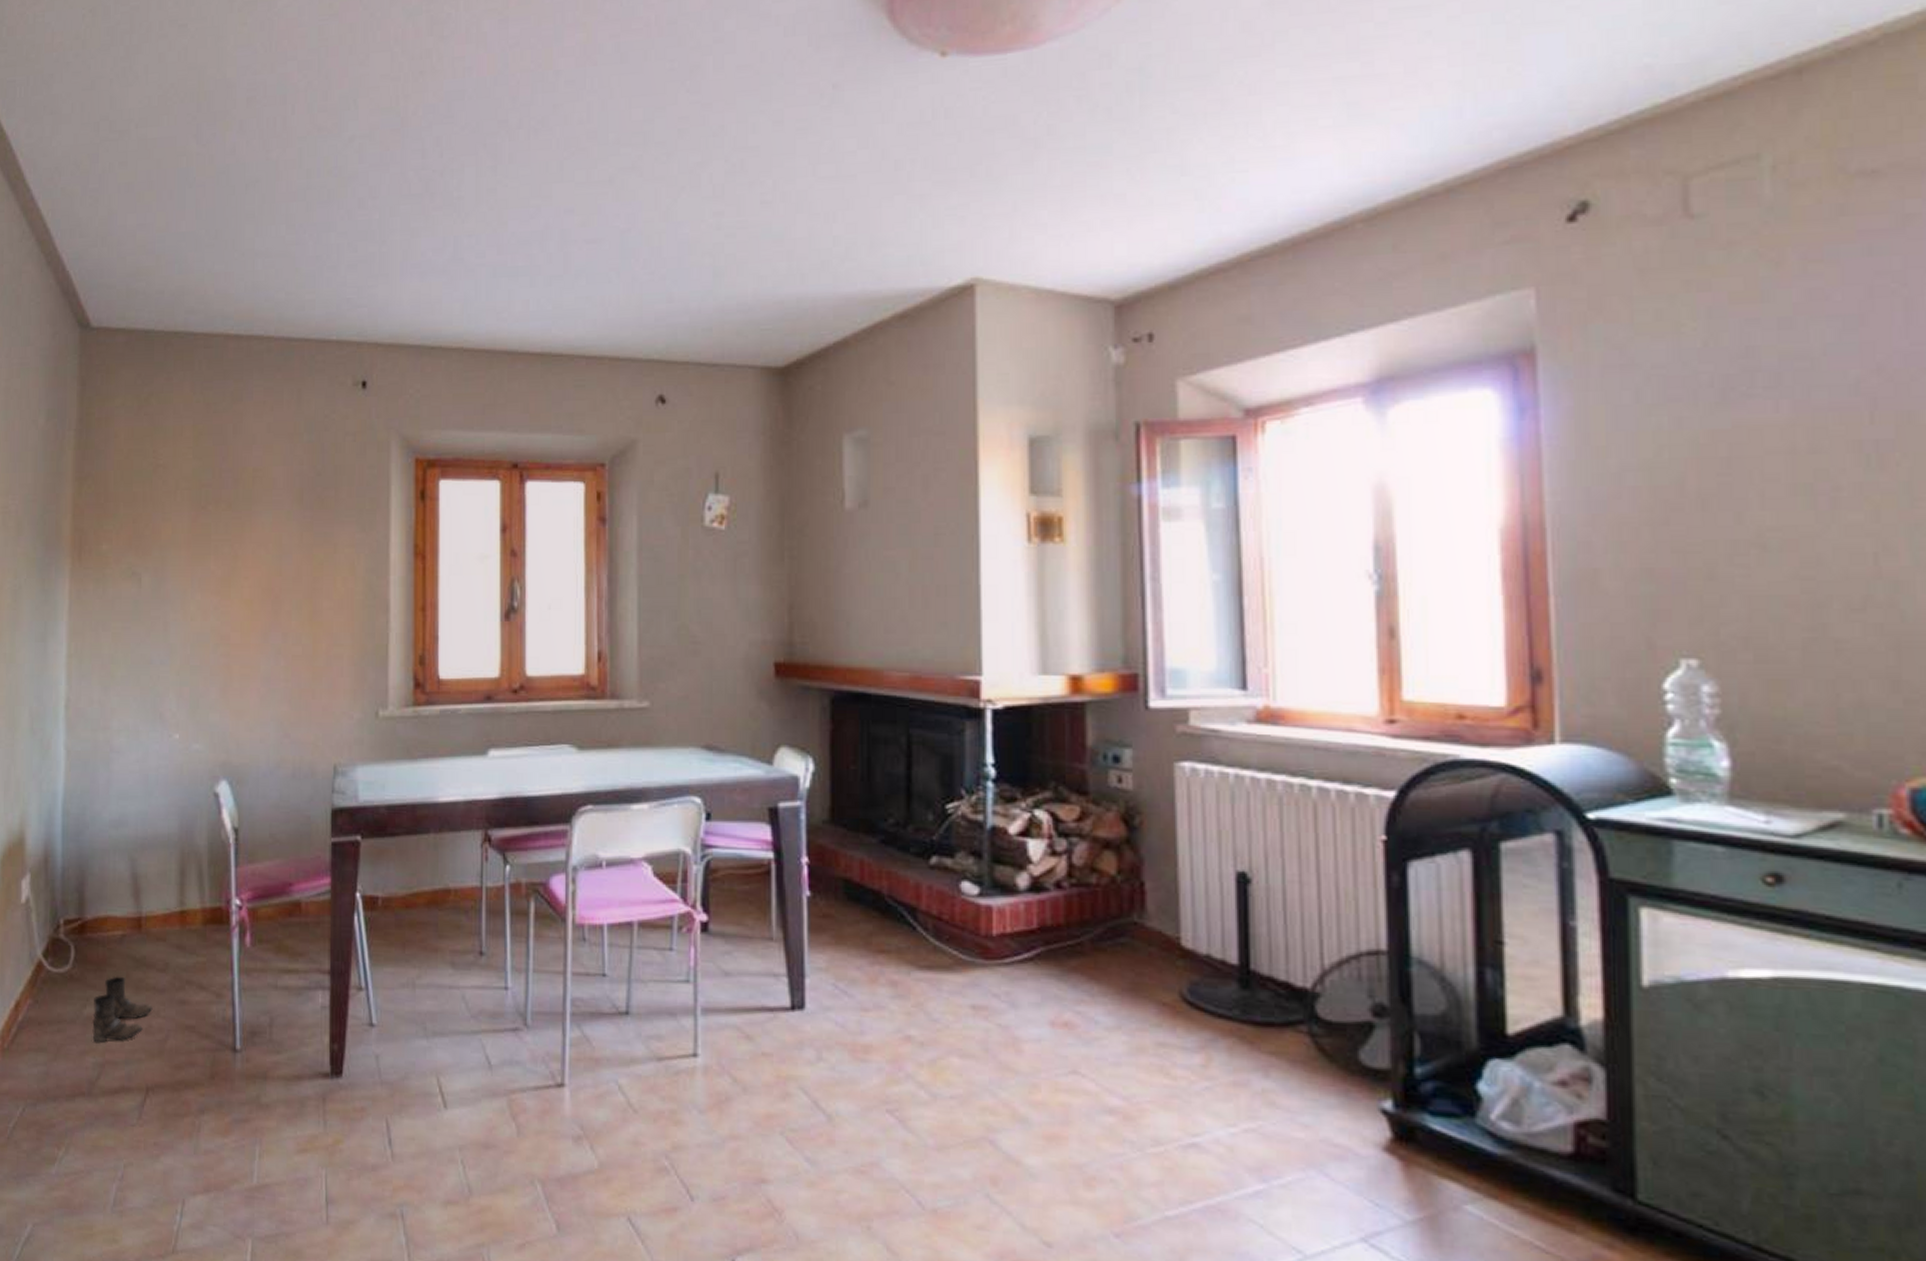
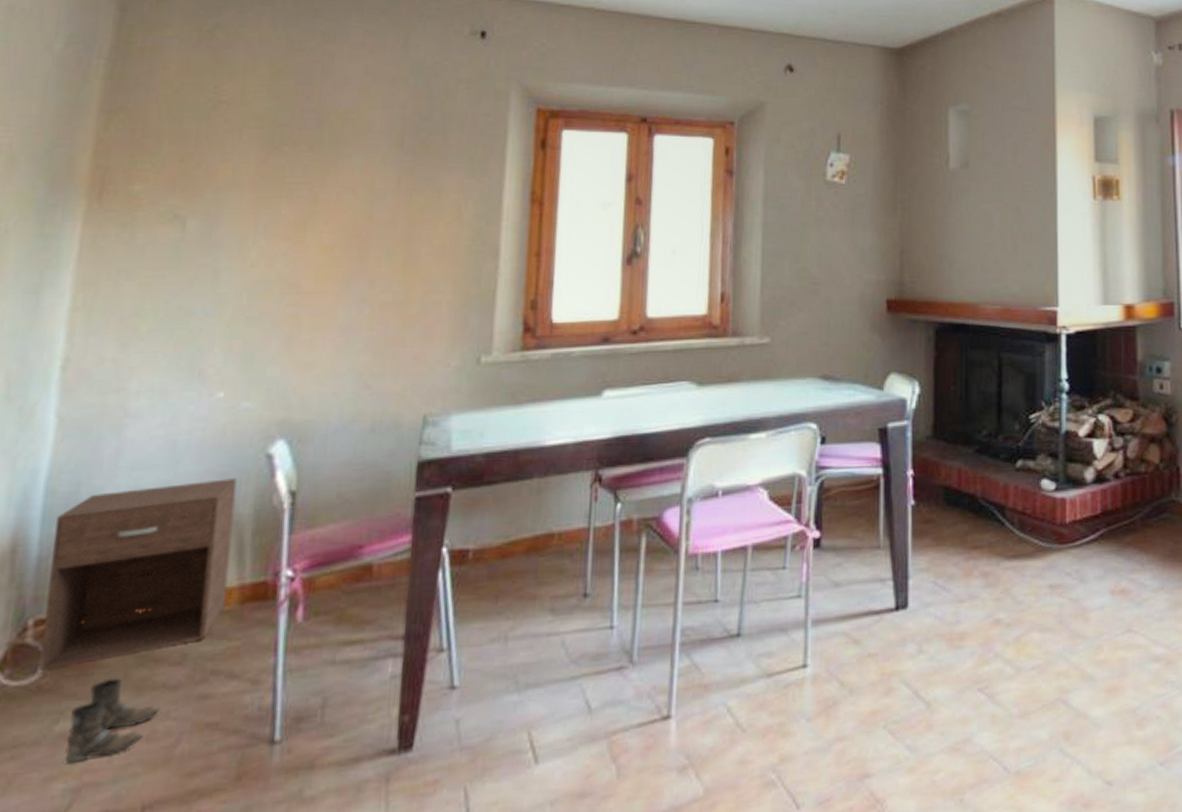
nightstand: none [70,812,194,962] -> present [39,478,238,670]

